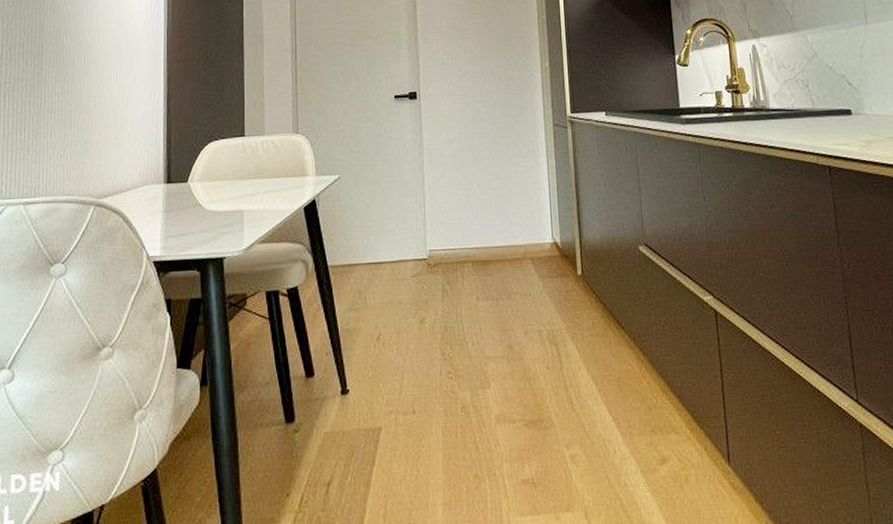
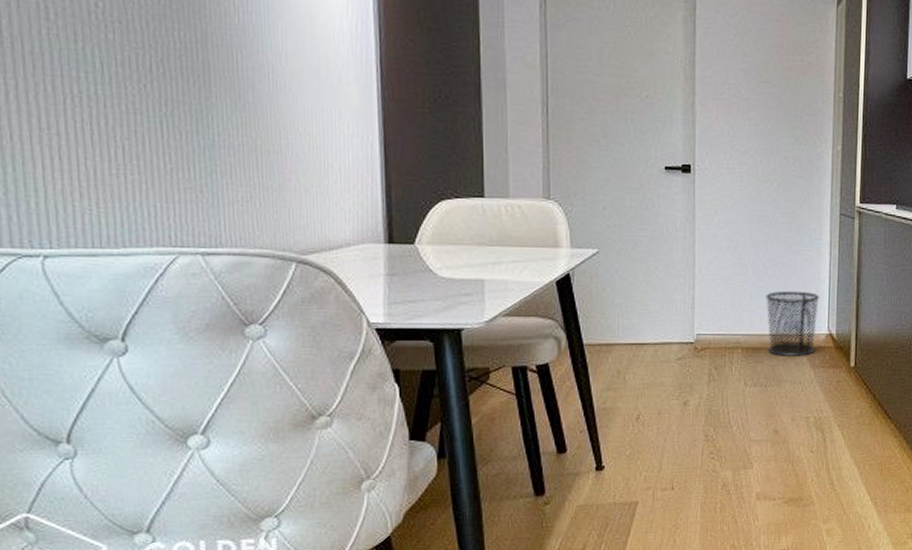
waste bin: none [491,201,542,268] -> present [766,290,820,356]

